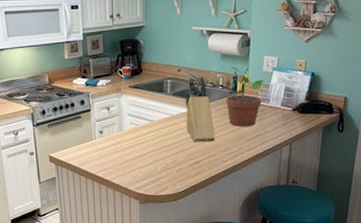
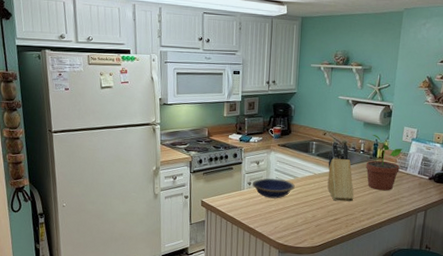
bowl: none [104,123,151,146] -> present [252,178,295,199]

